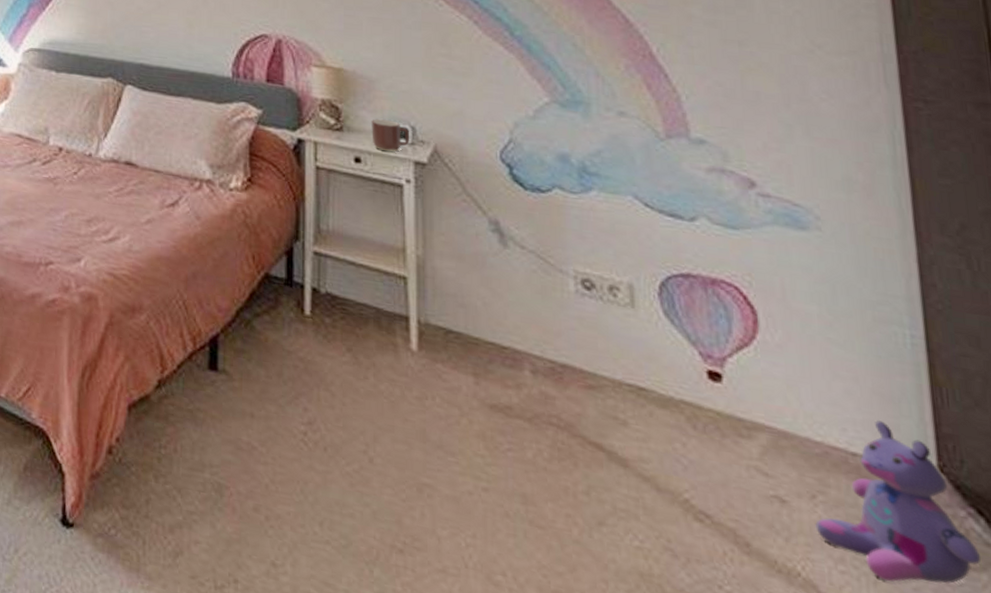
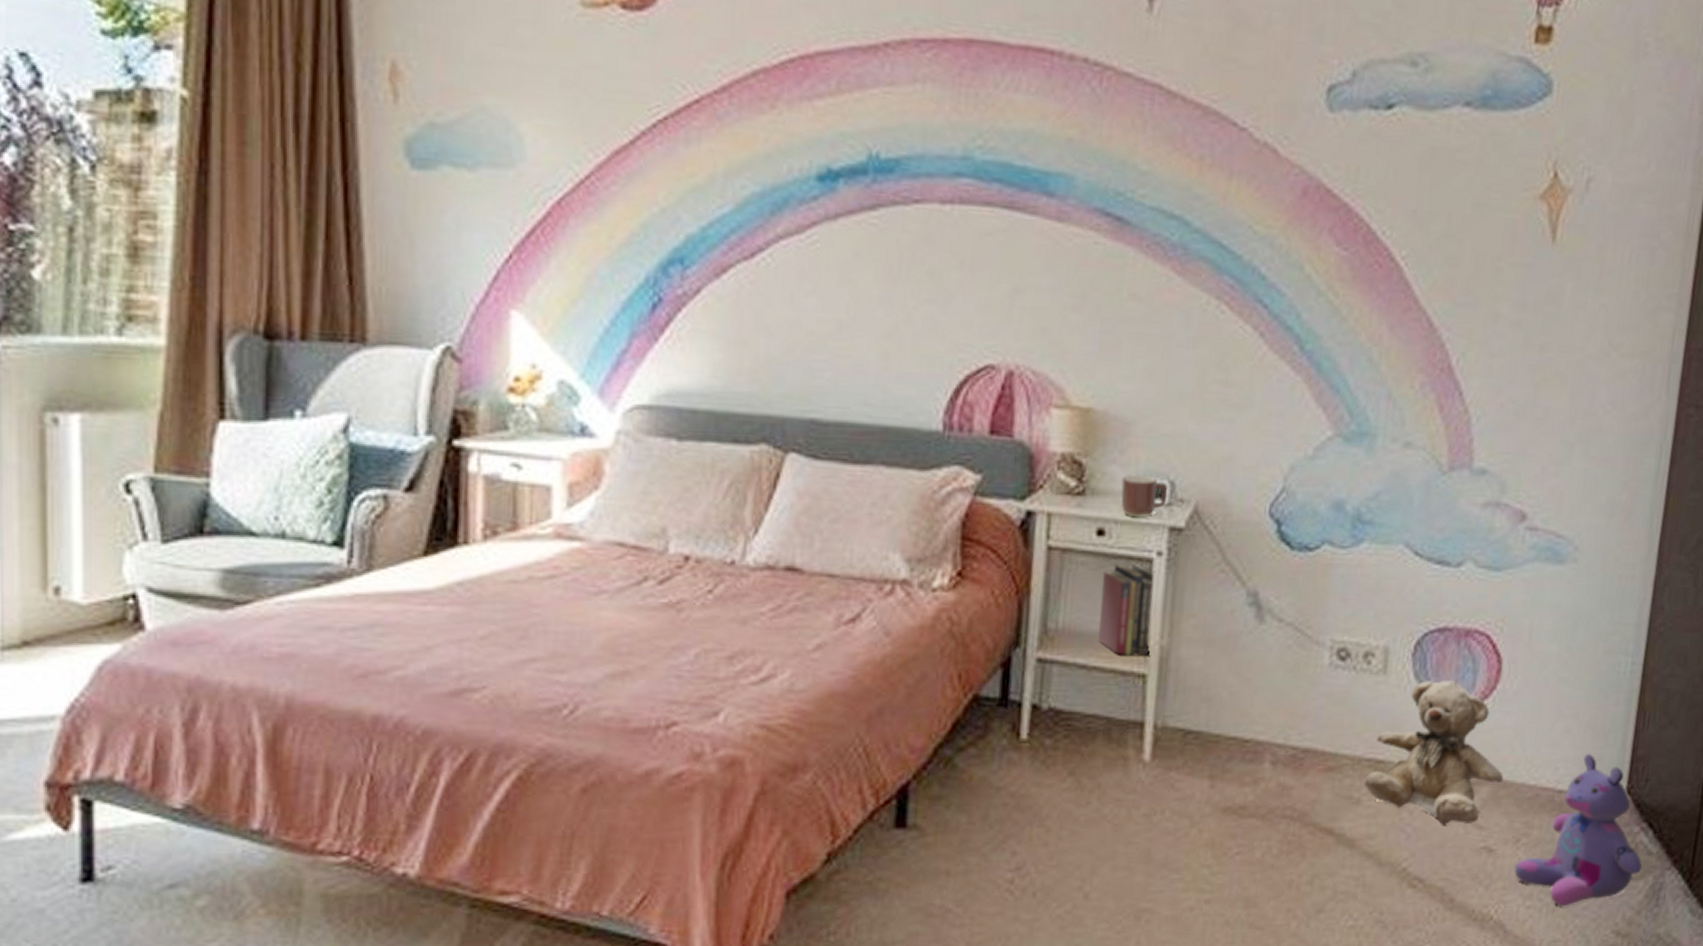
books: none [362,185,410,262] -> present [1098,564,1155,656]
teddy bear: none [628,320,784,468] -> present [1363,680,1504,825]

